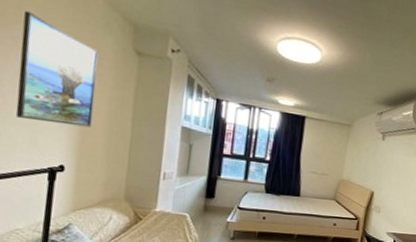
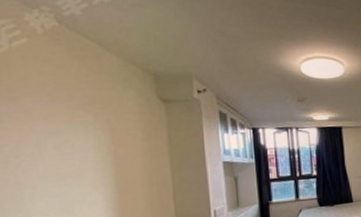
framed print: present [15,11,99,128] -> none [32,81,128,190]

